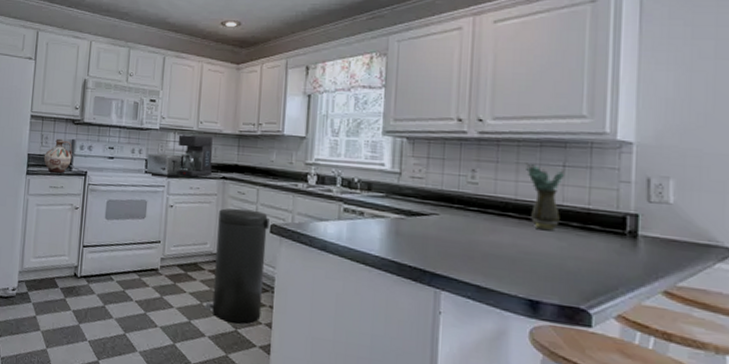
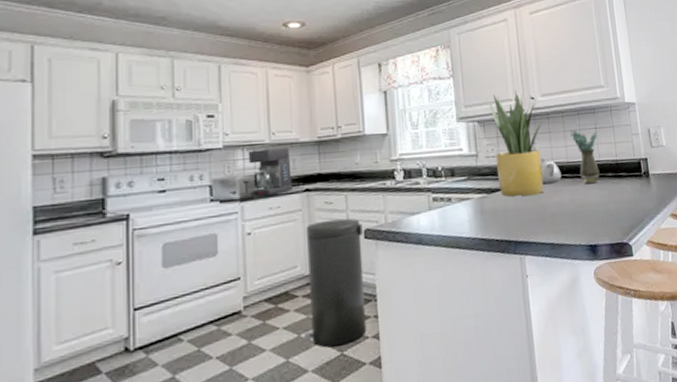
ceramic jug: present [43,138,73,173] -> none [59,178,104,225]
planter: none [421,108,494,230] -> present [486,89,546,198]
teapot: none [477,188,505,220] -> present [540,157,562,184]

